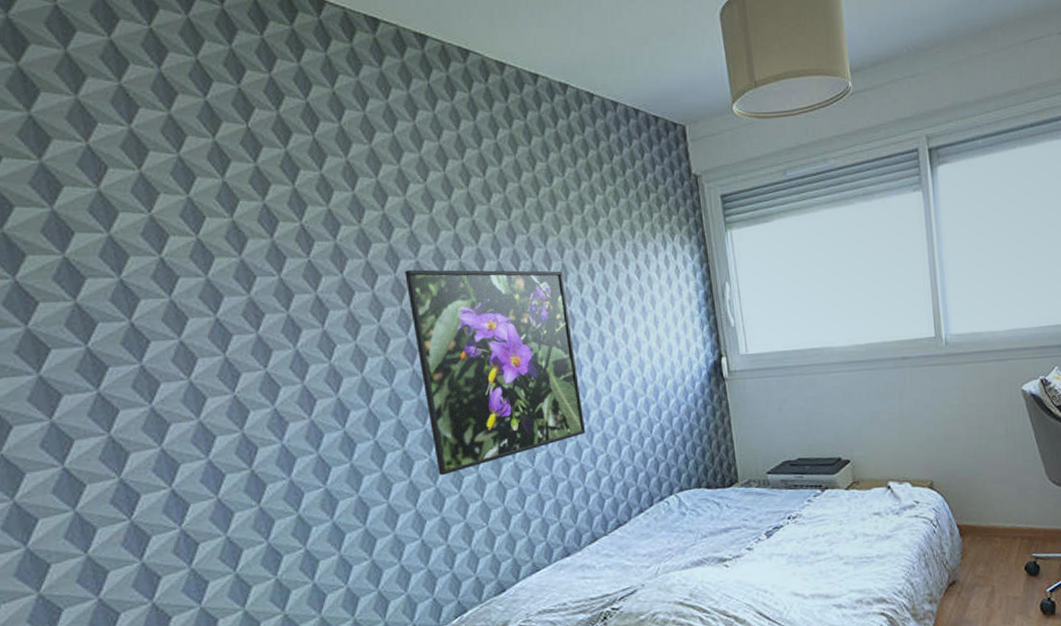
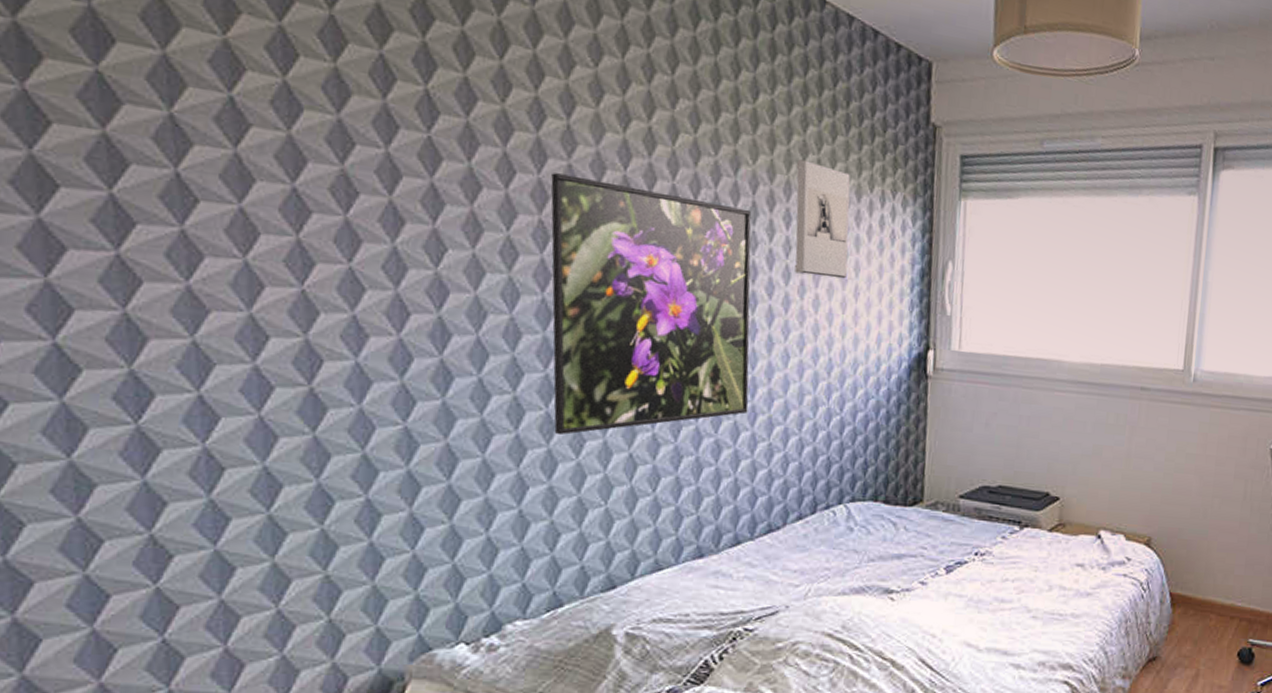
wall sculpture: none [591,223,646,314] -> present [794,159,851,279]

